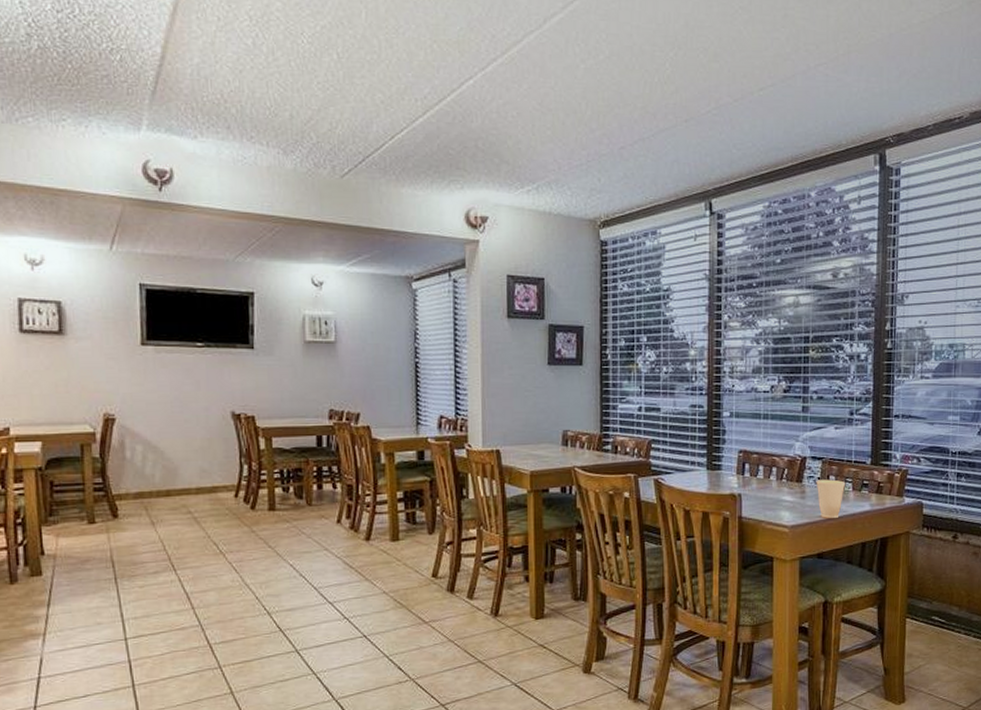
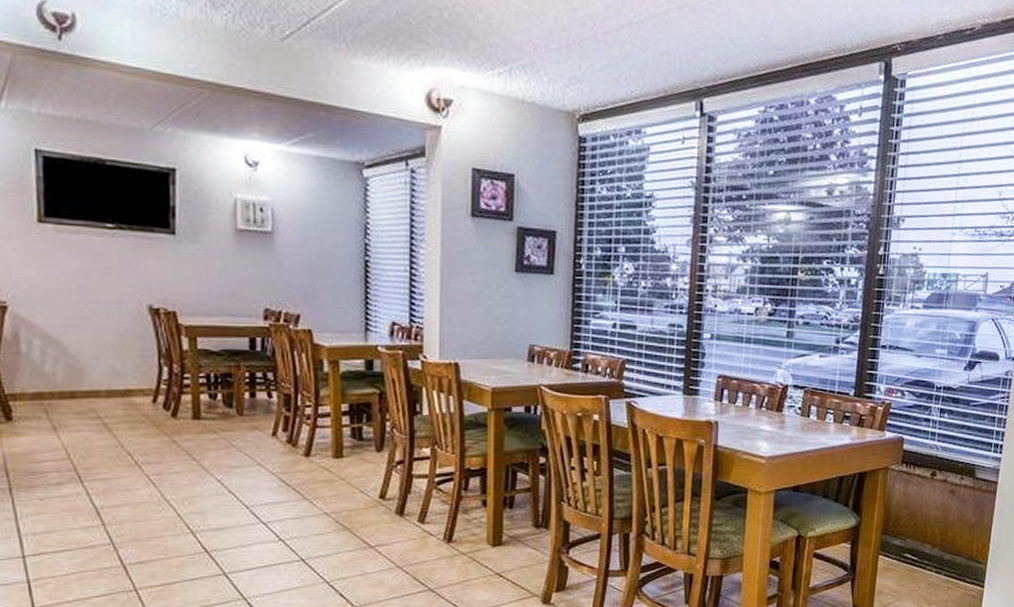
cup: present [816,479,846,518] -> none [796,410,827,450]

